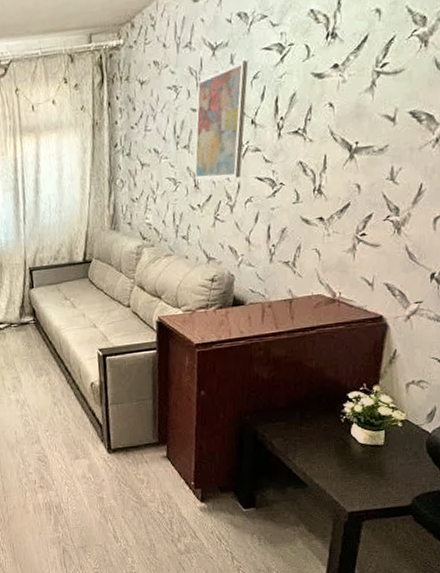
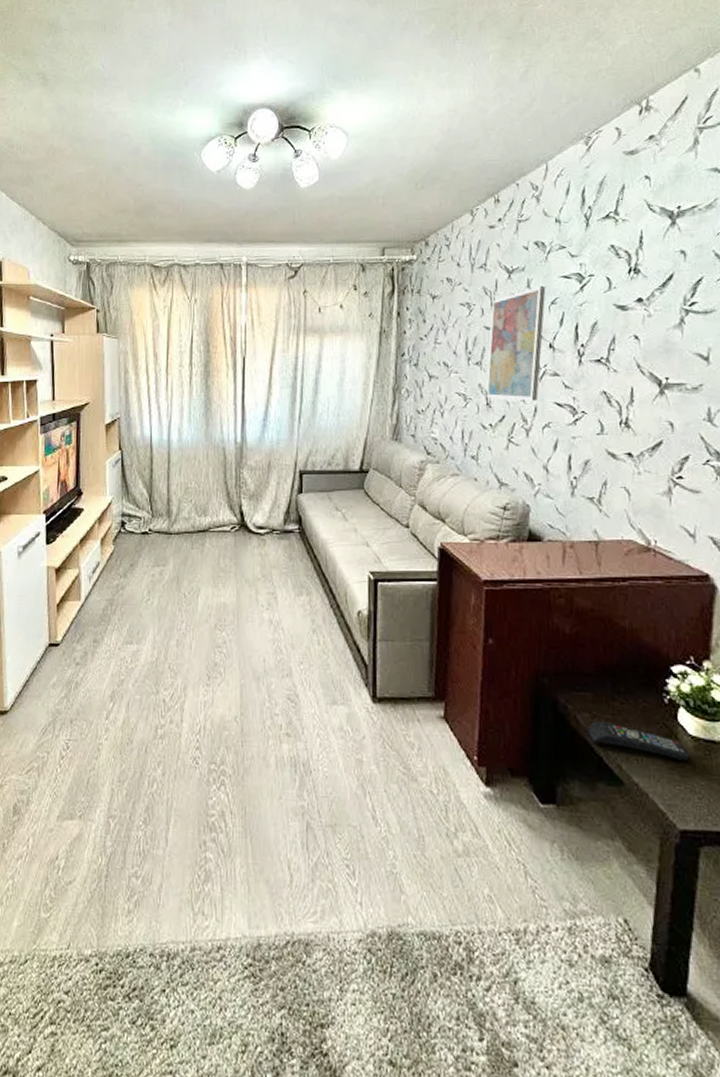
remote control: none [281,442,359,463] -> present [588,720,690,761]

